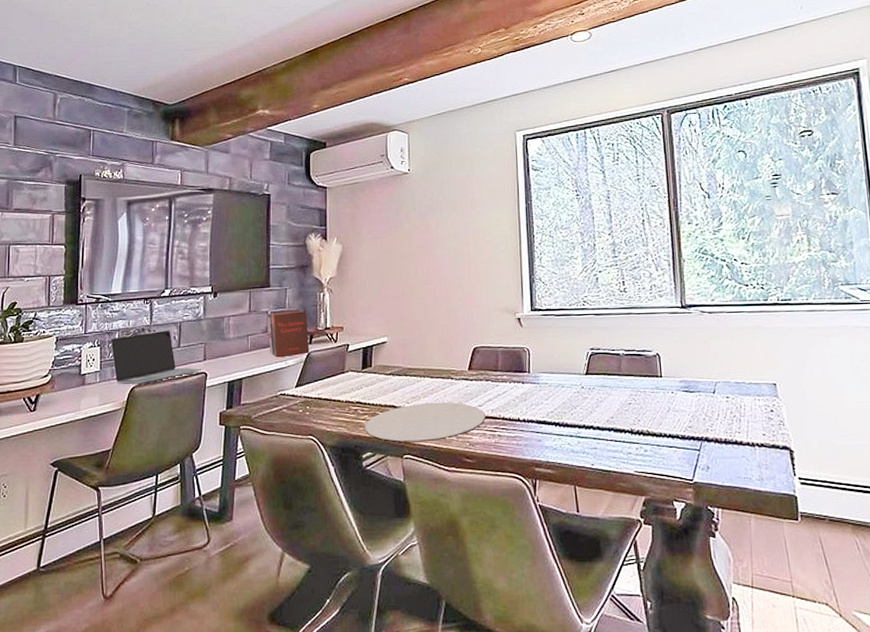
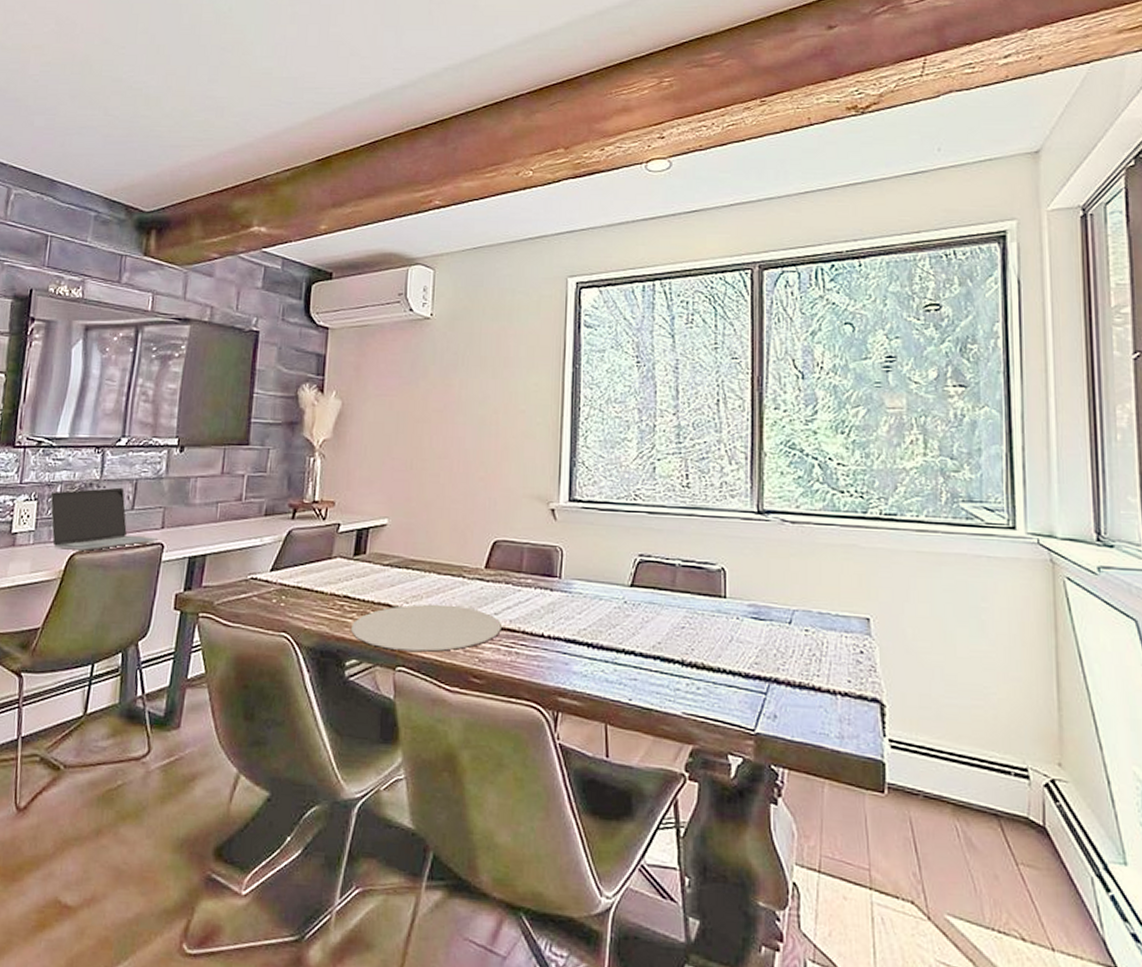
books: present [267,309,310,358] -> none [242,475,292,533]

